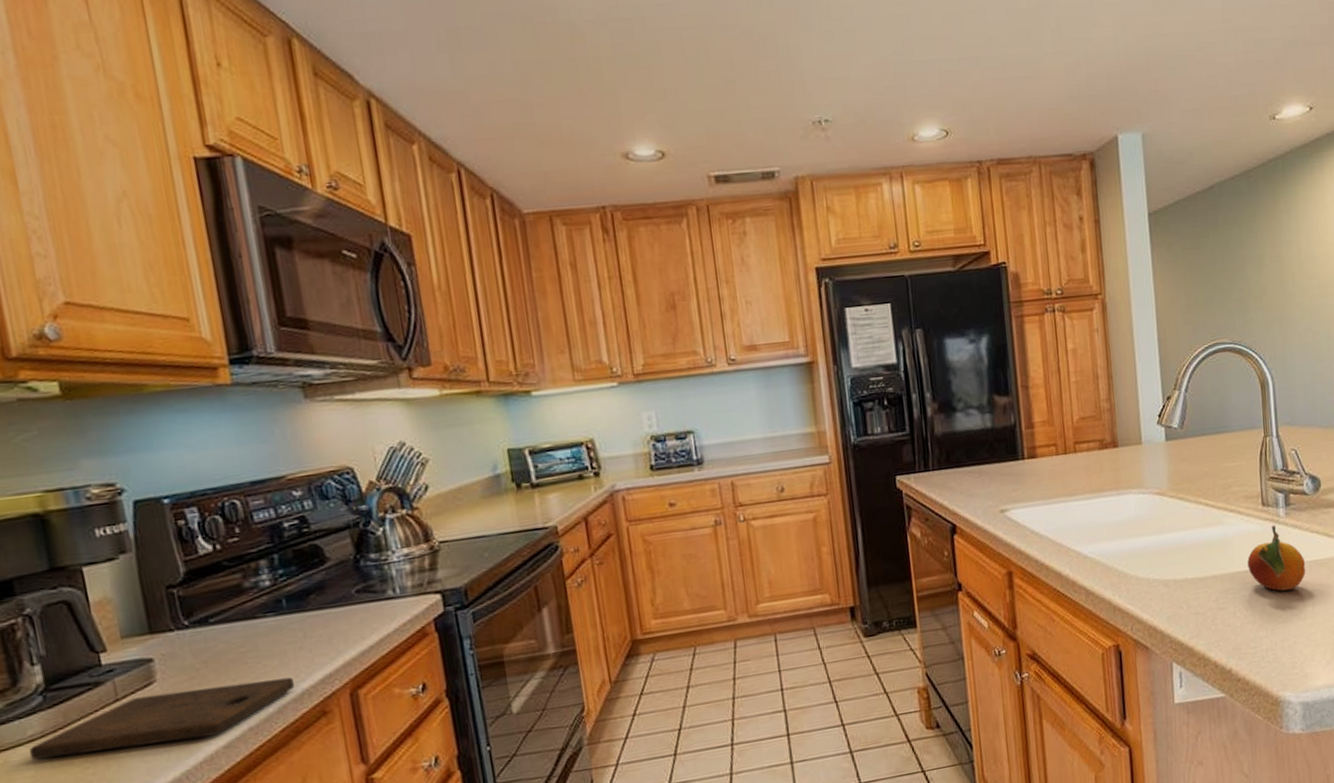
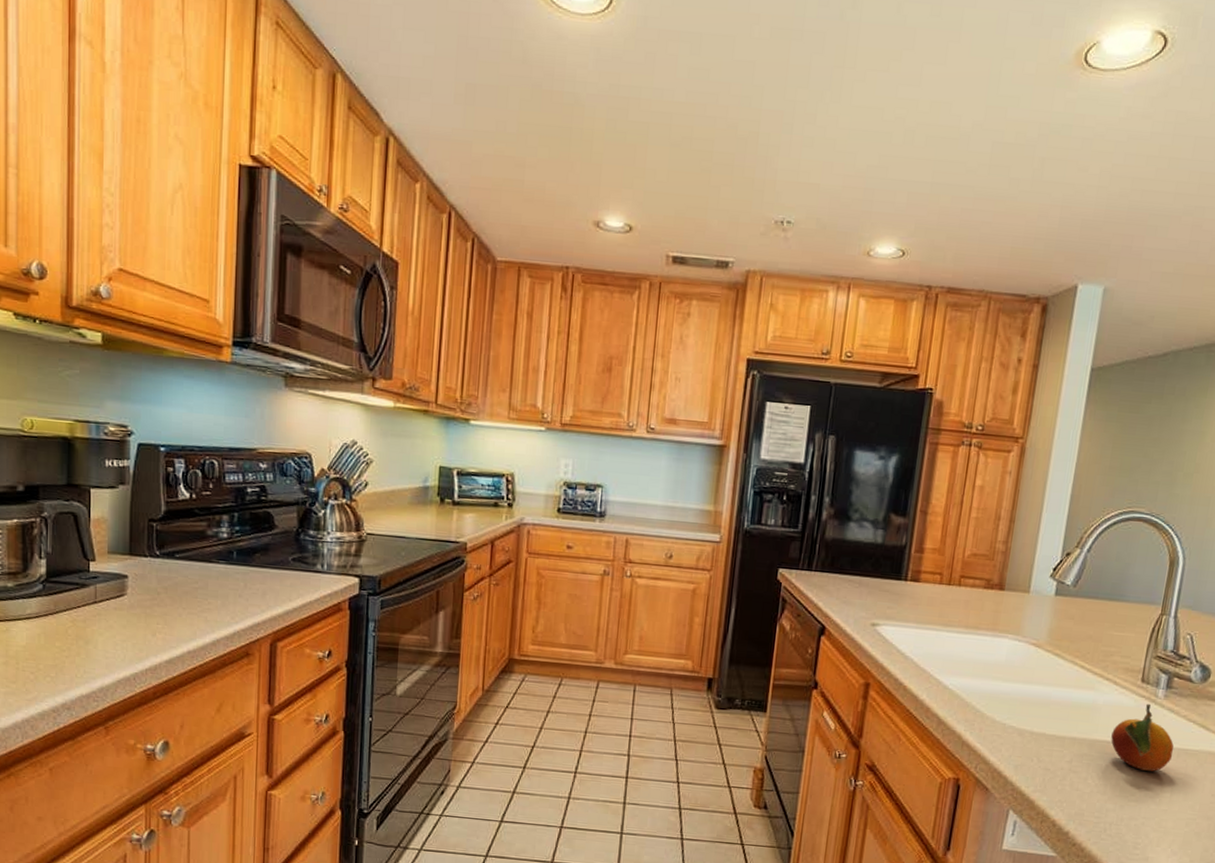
cutting board: present [29,677,294,760] -> none [26,604,229,650]

